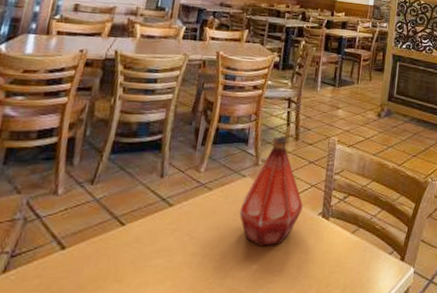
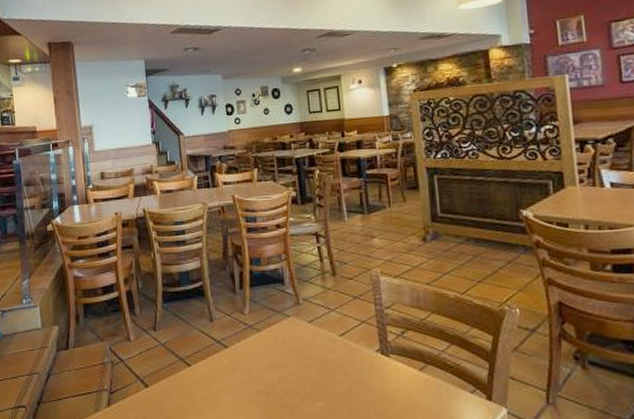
bottle: present [239,137,304,246] -> none [291,273,359,384]

